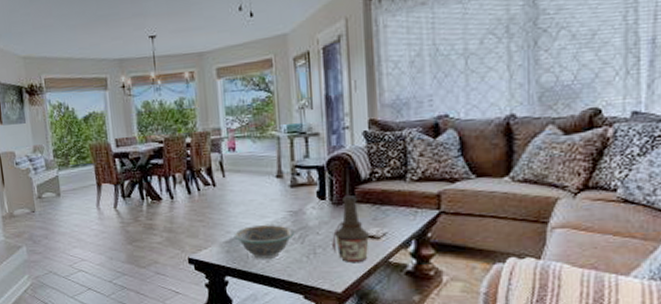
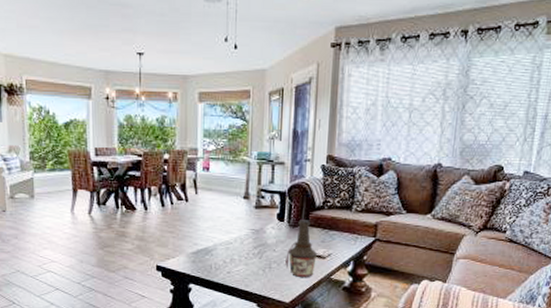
bowl: present [234,225,296,260] -> none [200,240,255,271]

